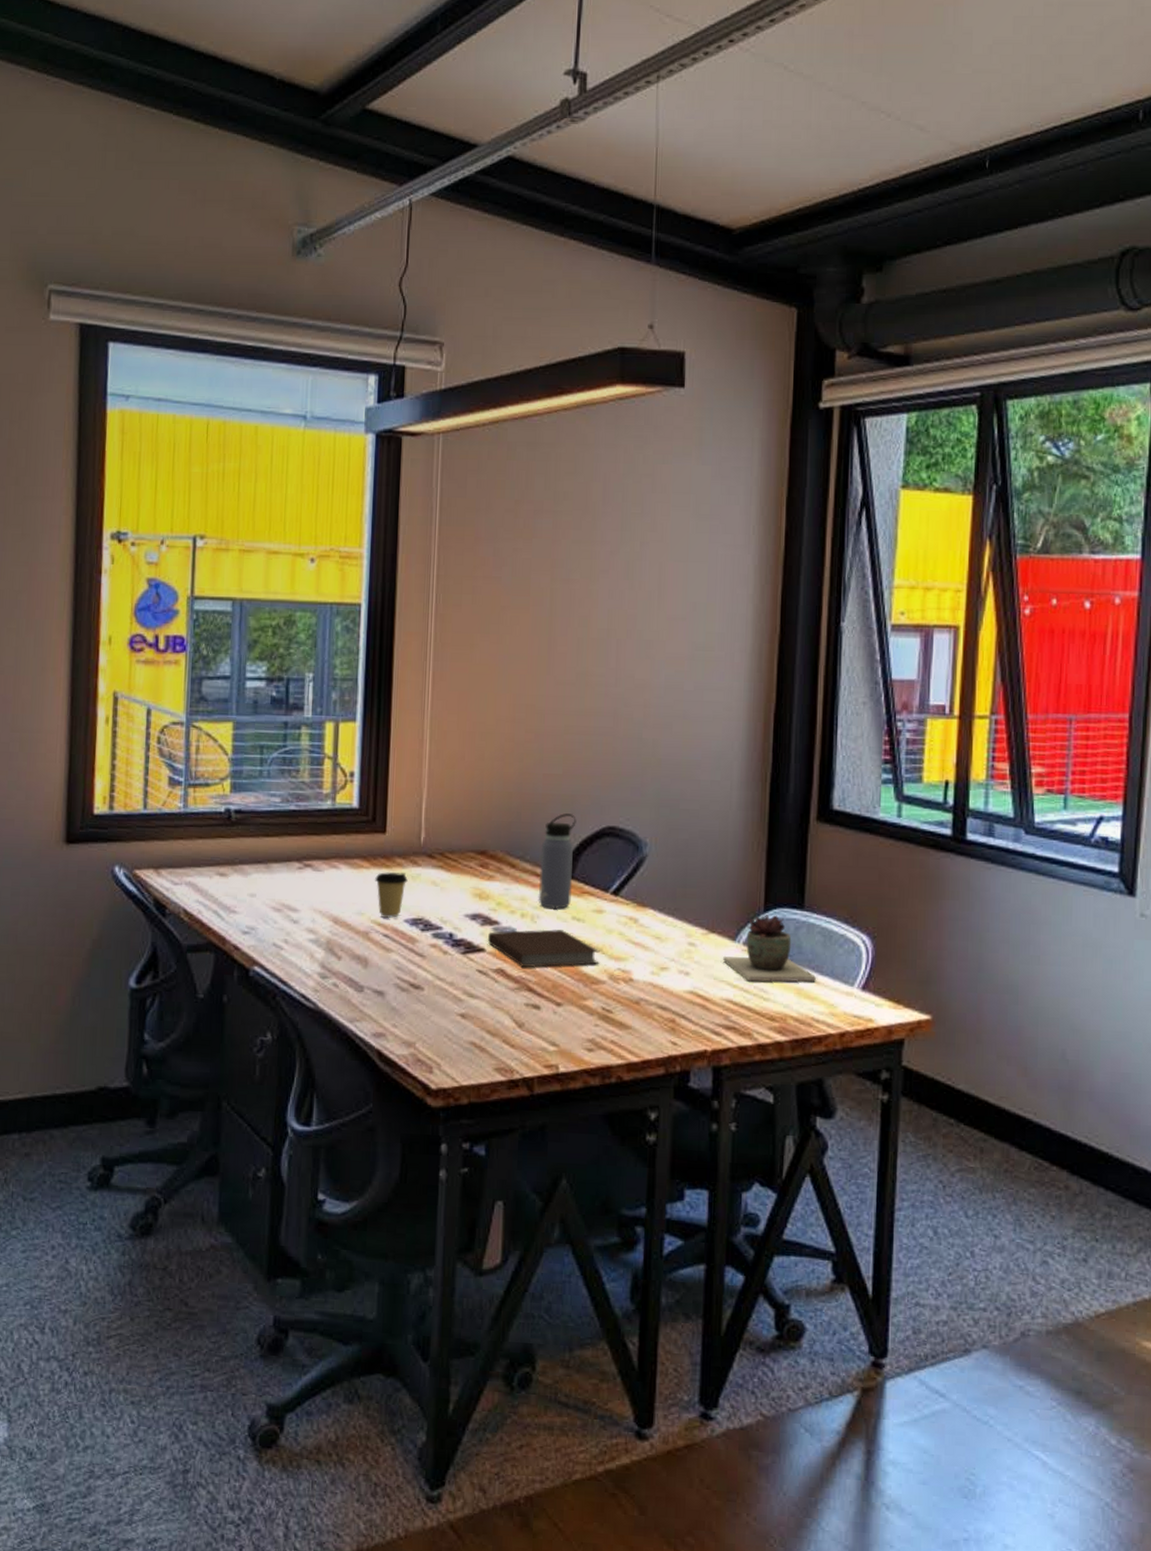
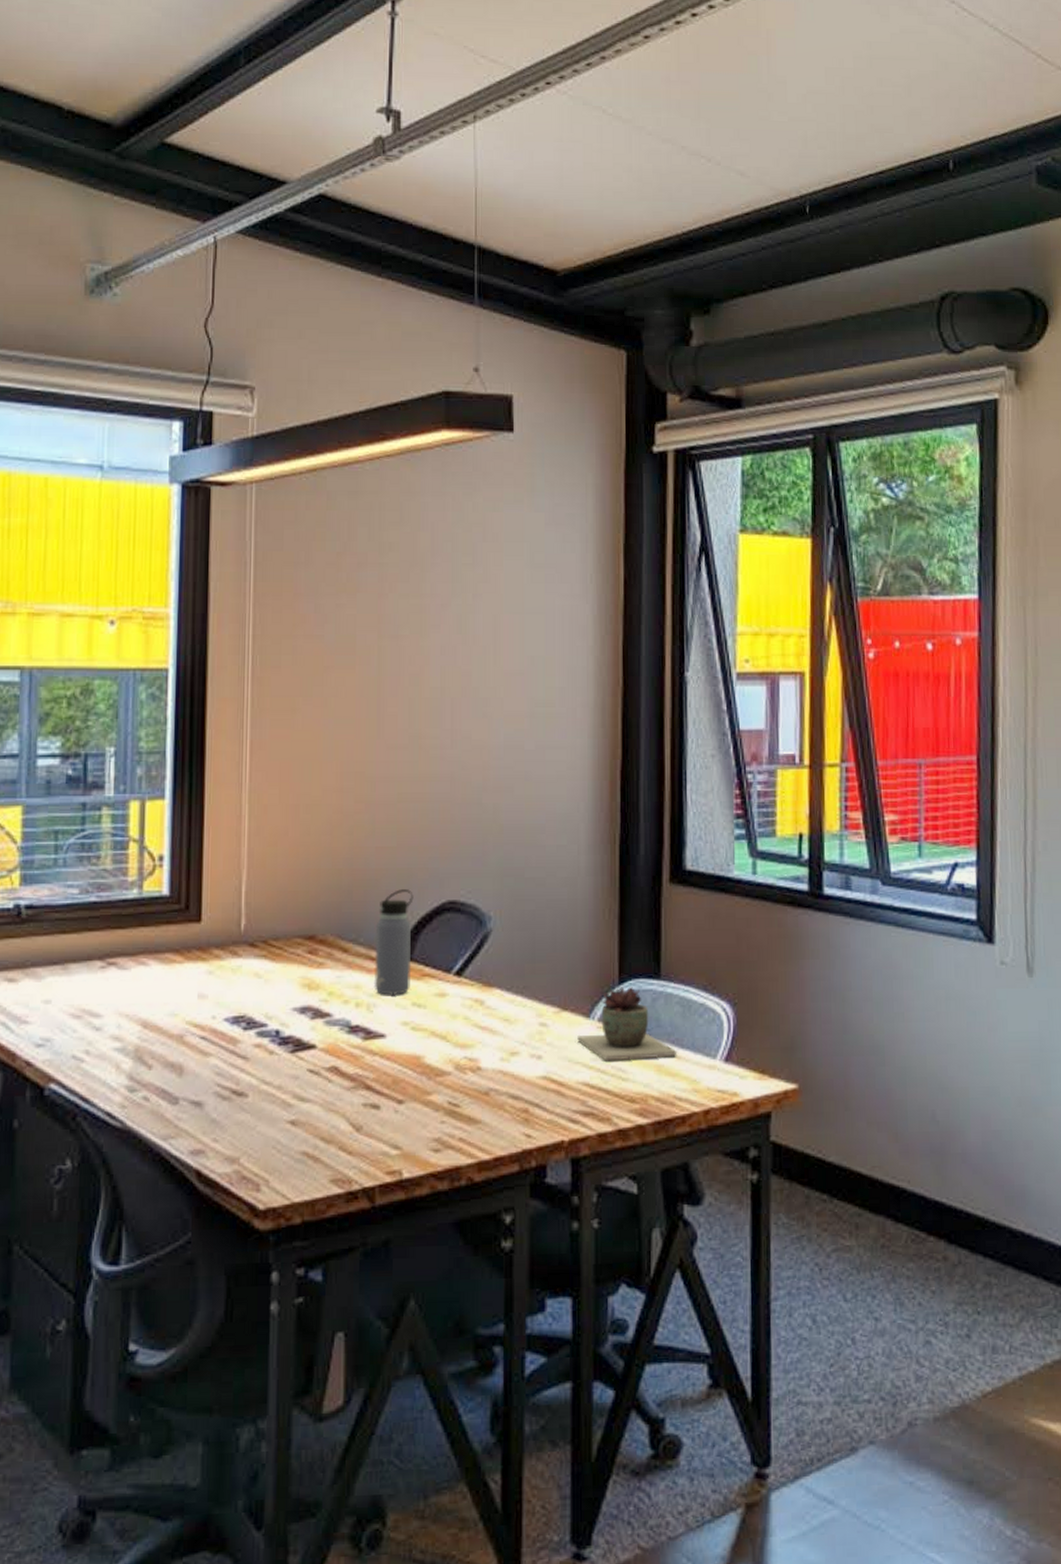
coffee cup: present [375,872,408,918] -> none [190,966,227,1018]
notebook: present [488,929,600,968] -> none [319,1018,444,1063]

